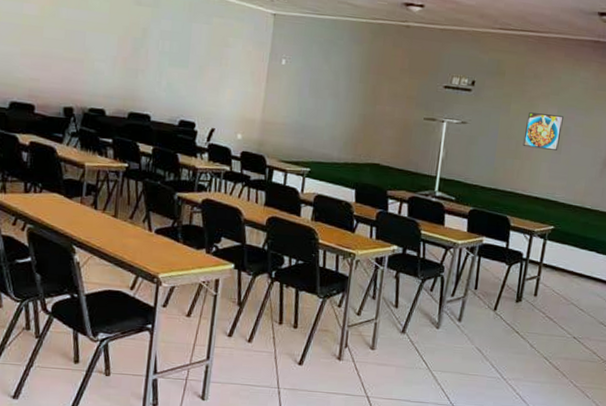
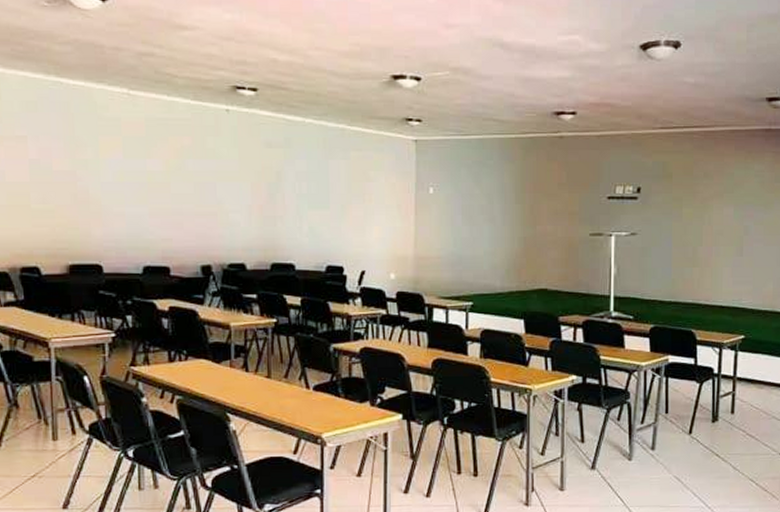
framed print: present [523,112,564,151] -> none [700,215,741,253]

